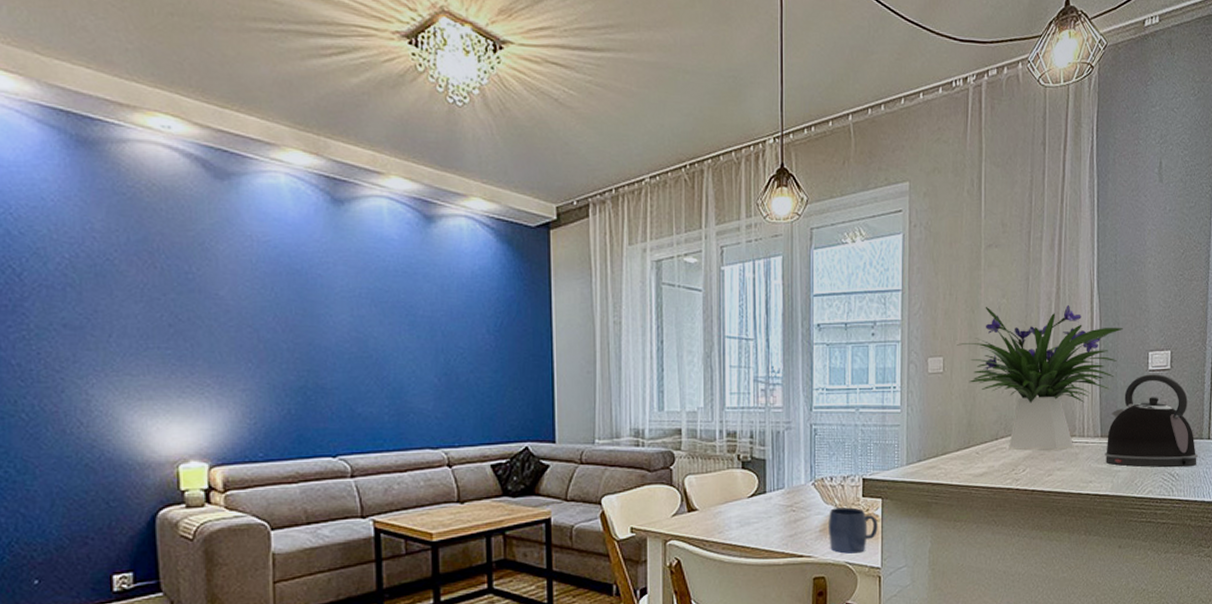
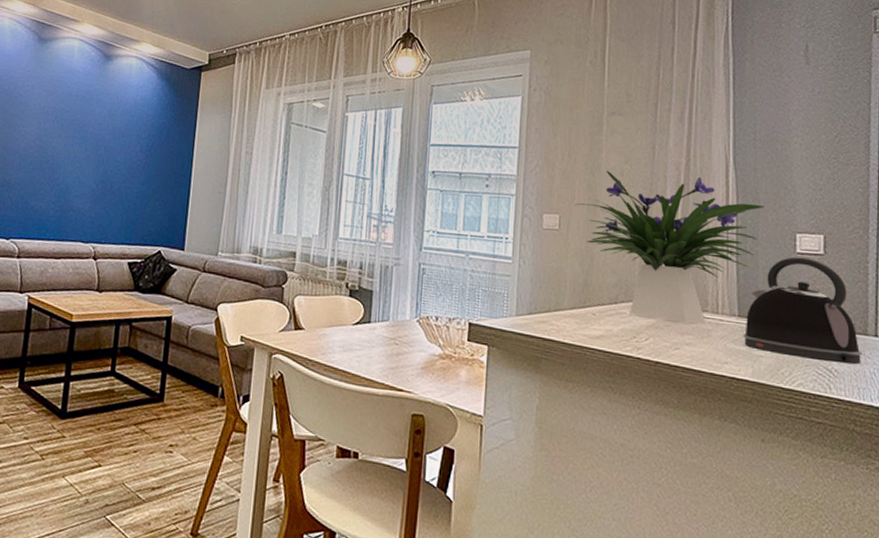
mug: present [829,507,878,554] -> none [430,347,482,397]

